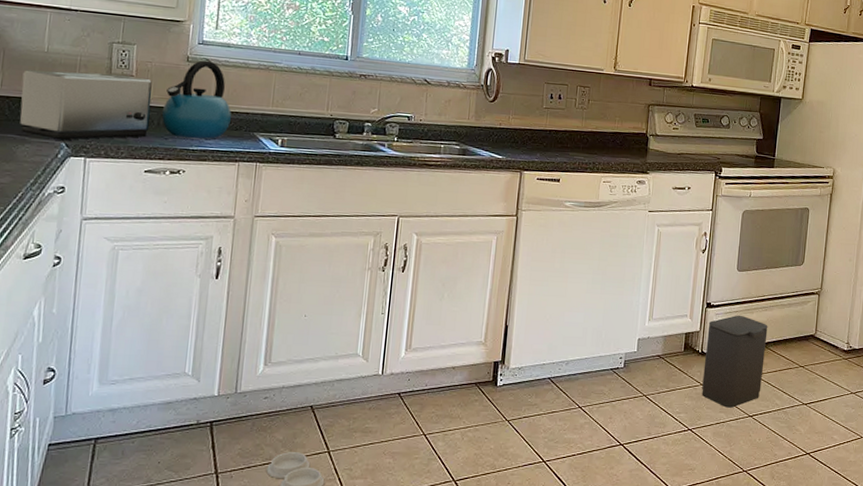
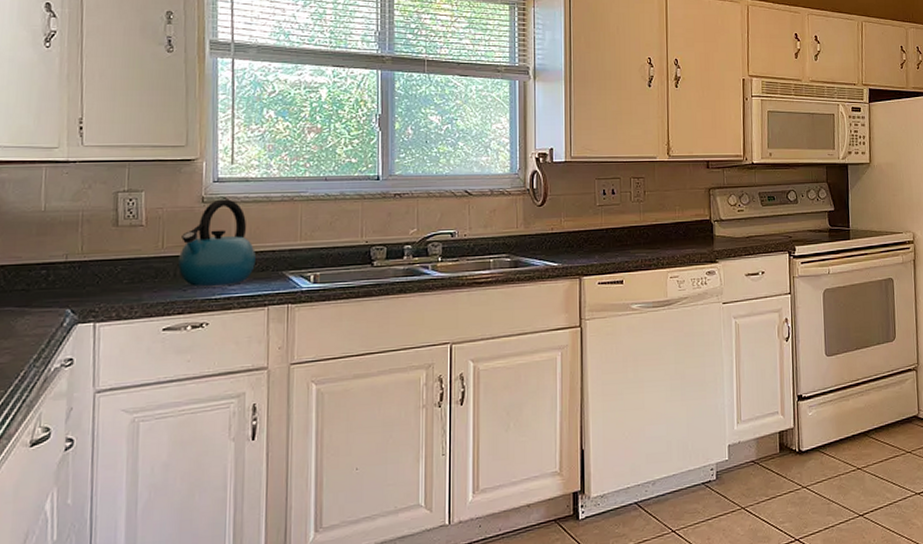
toaster: present [20,70,152,141] -> none [17,225,166,307]
pedal bin: present [701,315,768,408] -> none [802,404,869,510]

